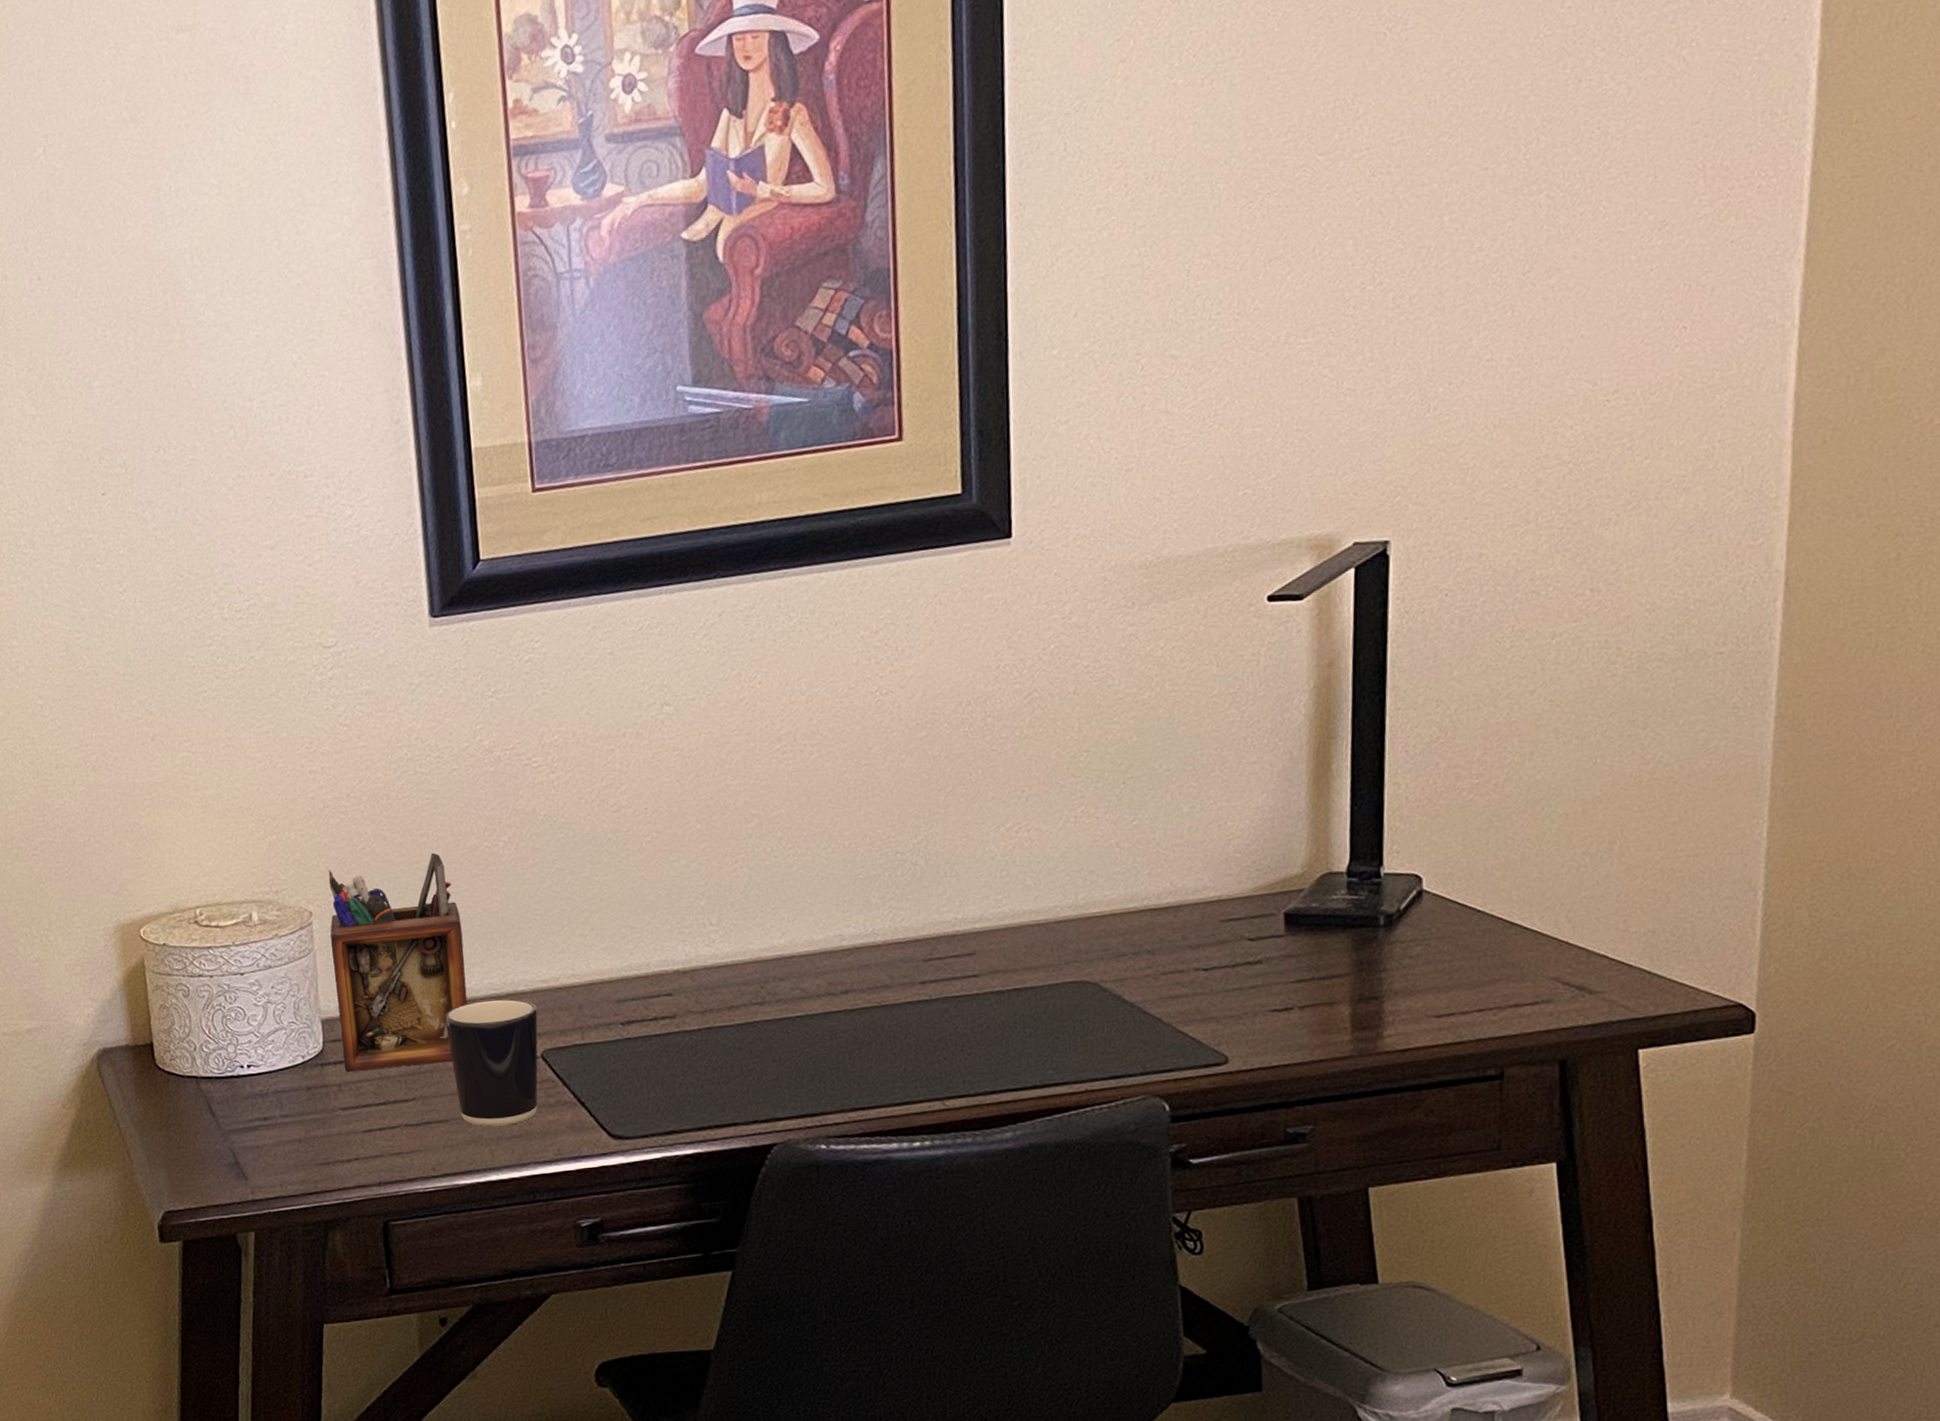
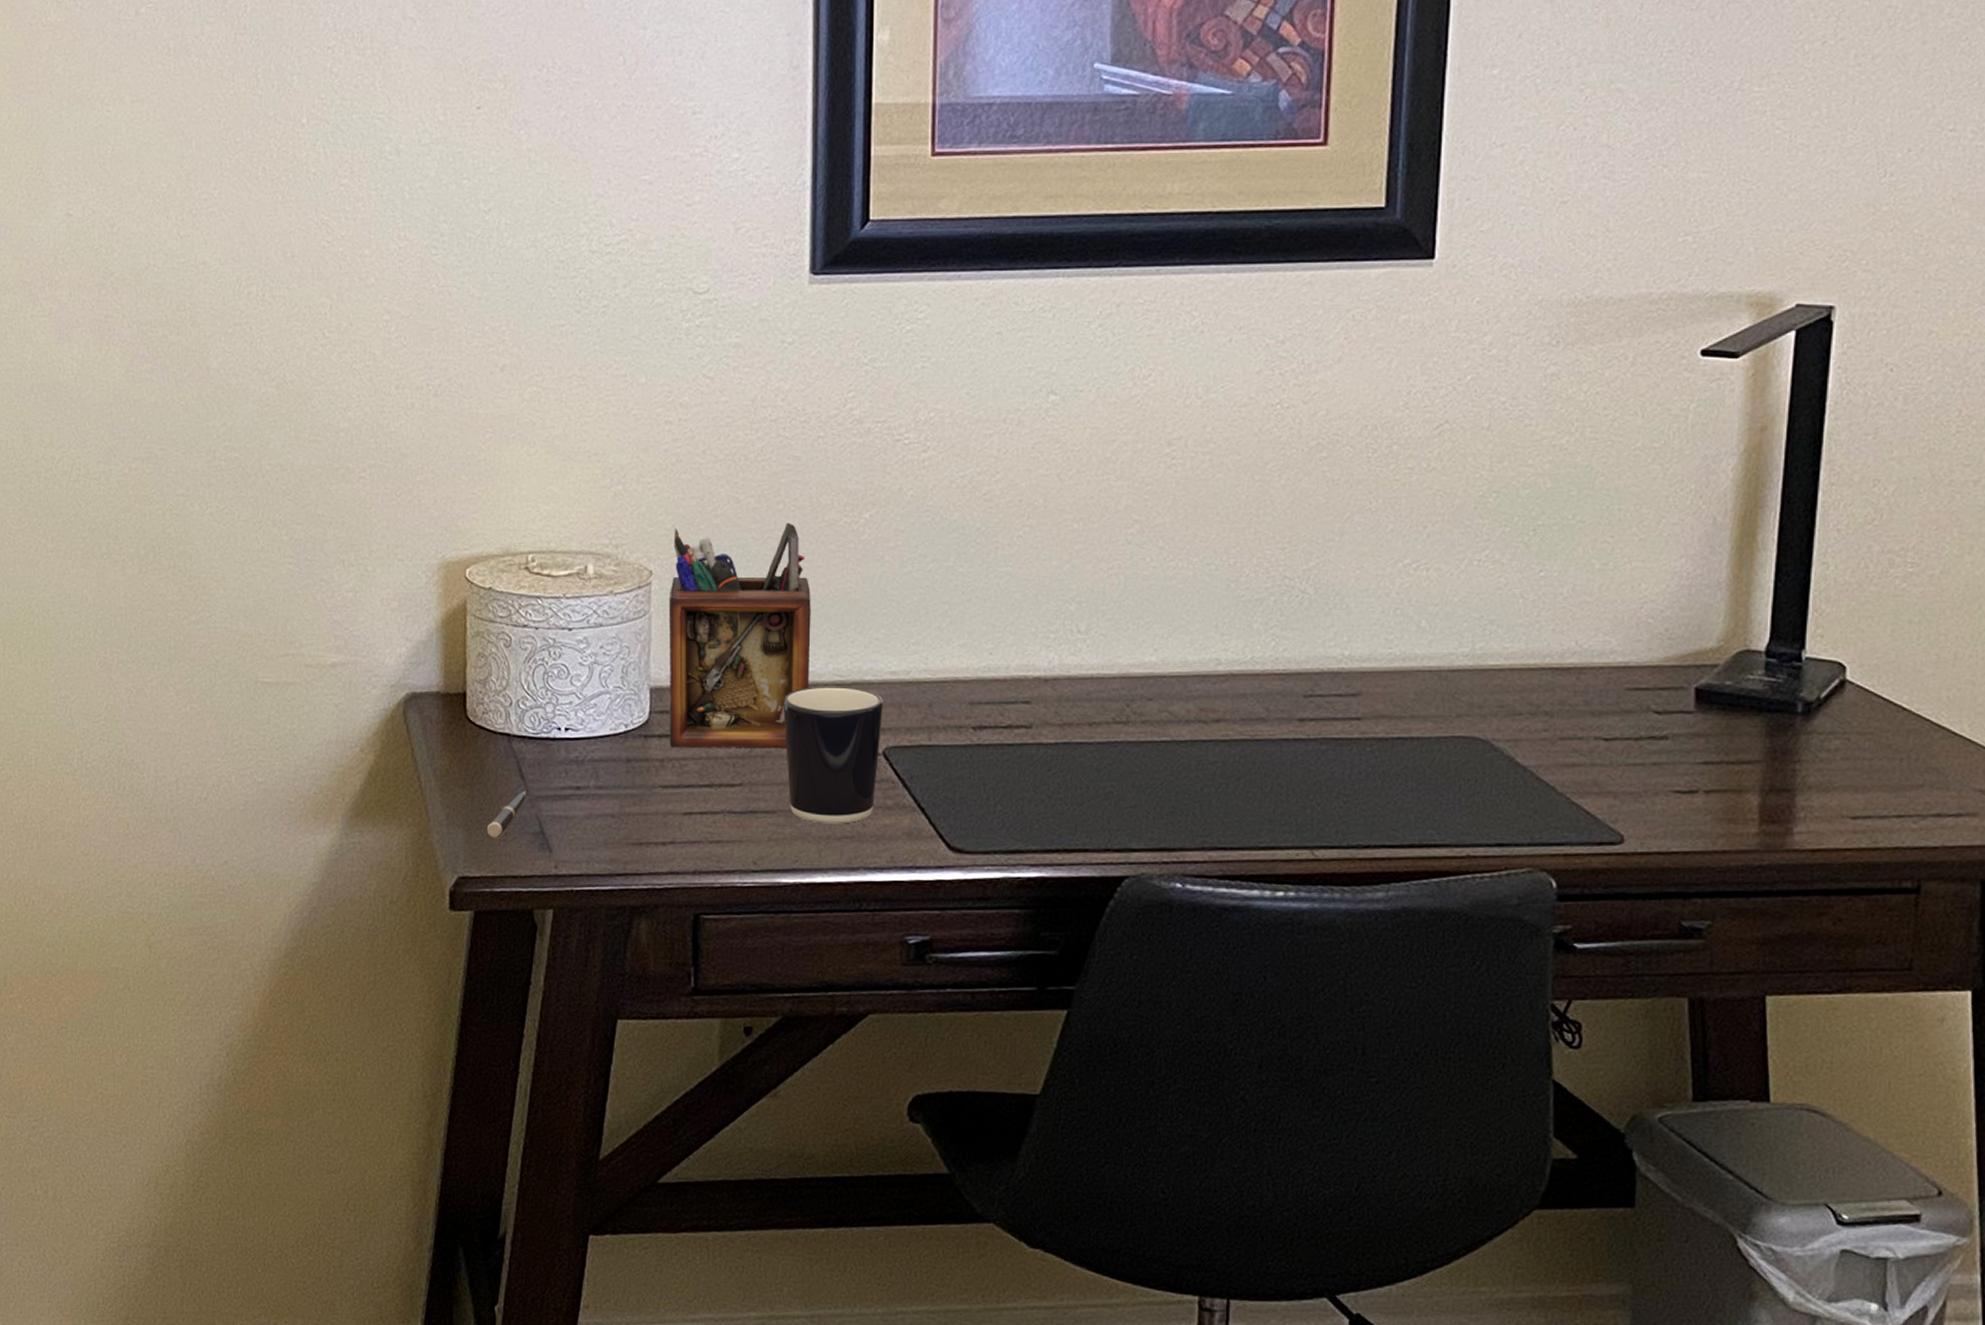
pen: none [185,1127,219,1175] -> present [486,791,527,840]

